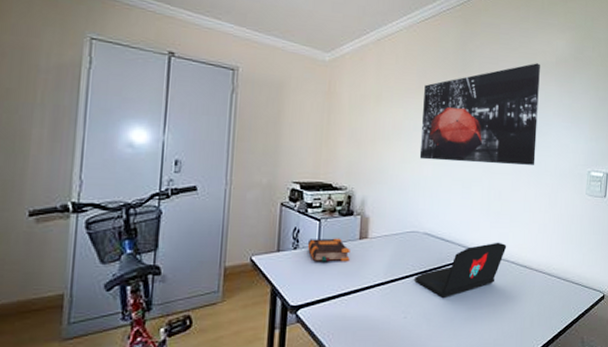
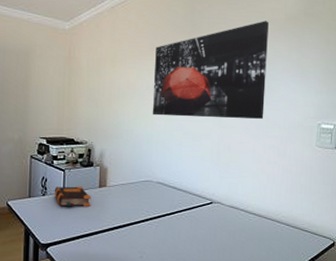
laptop: present [415,242,507,298] -> none [149,191,236,241]

